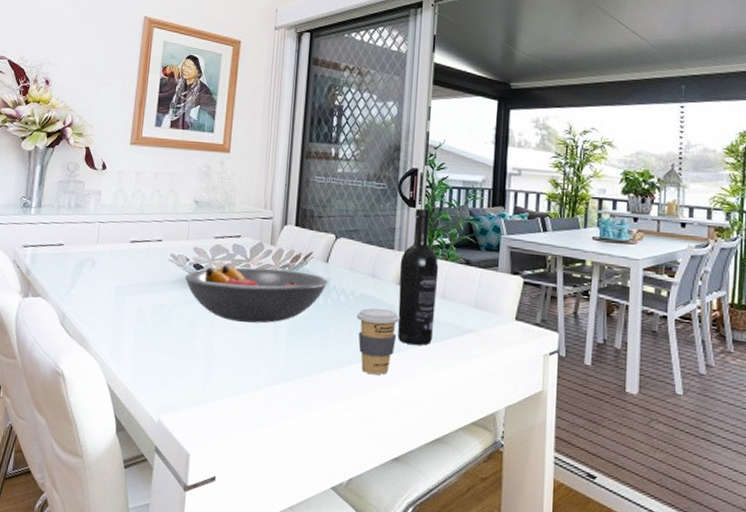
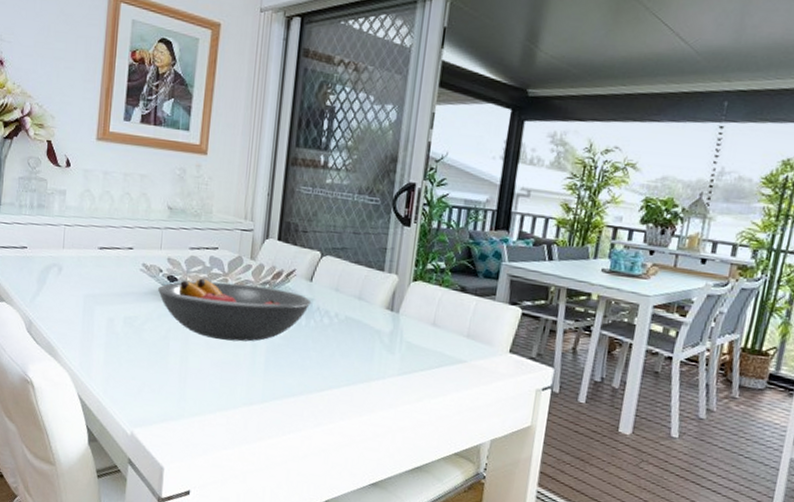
coffee cup: present [356,308,401,375] -> none [340,332,387,401]
wine bottle: present [397,208,439,345] -> none [383,227,432,374]

